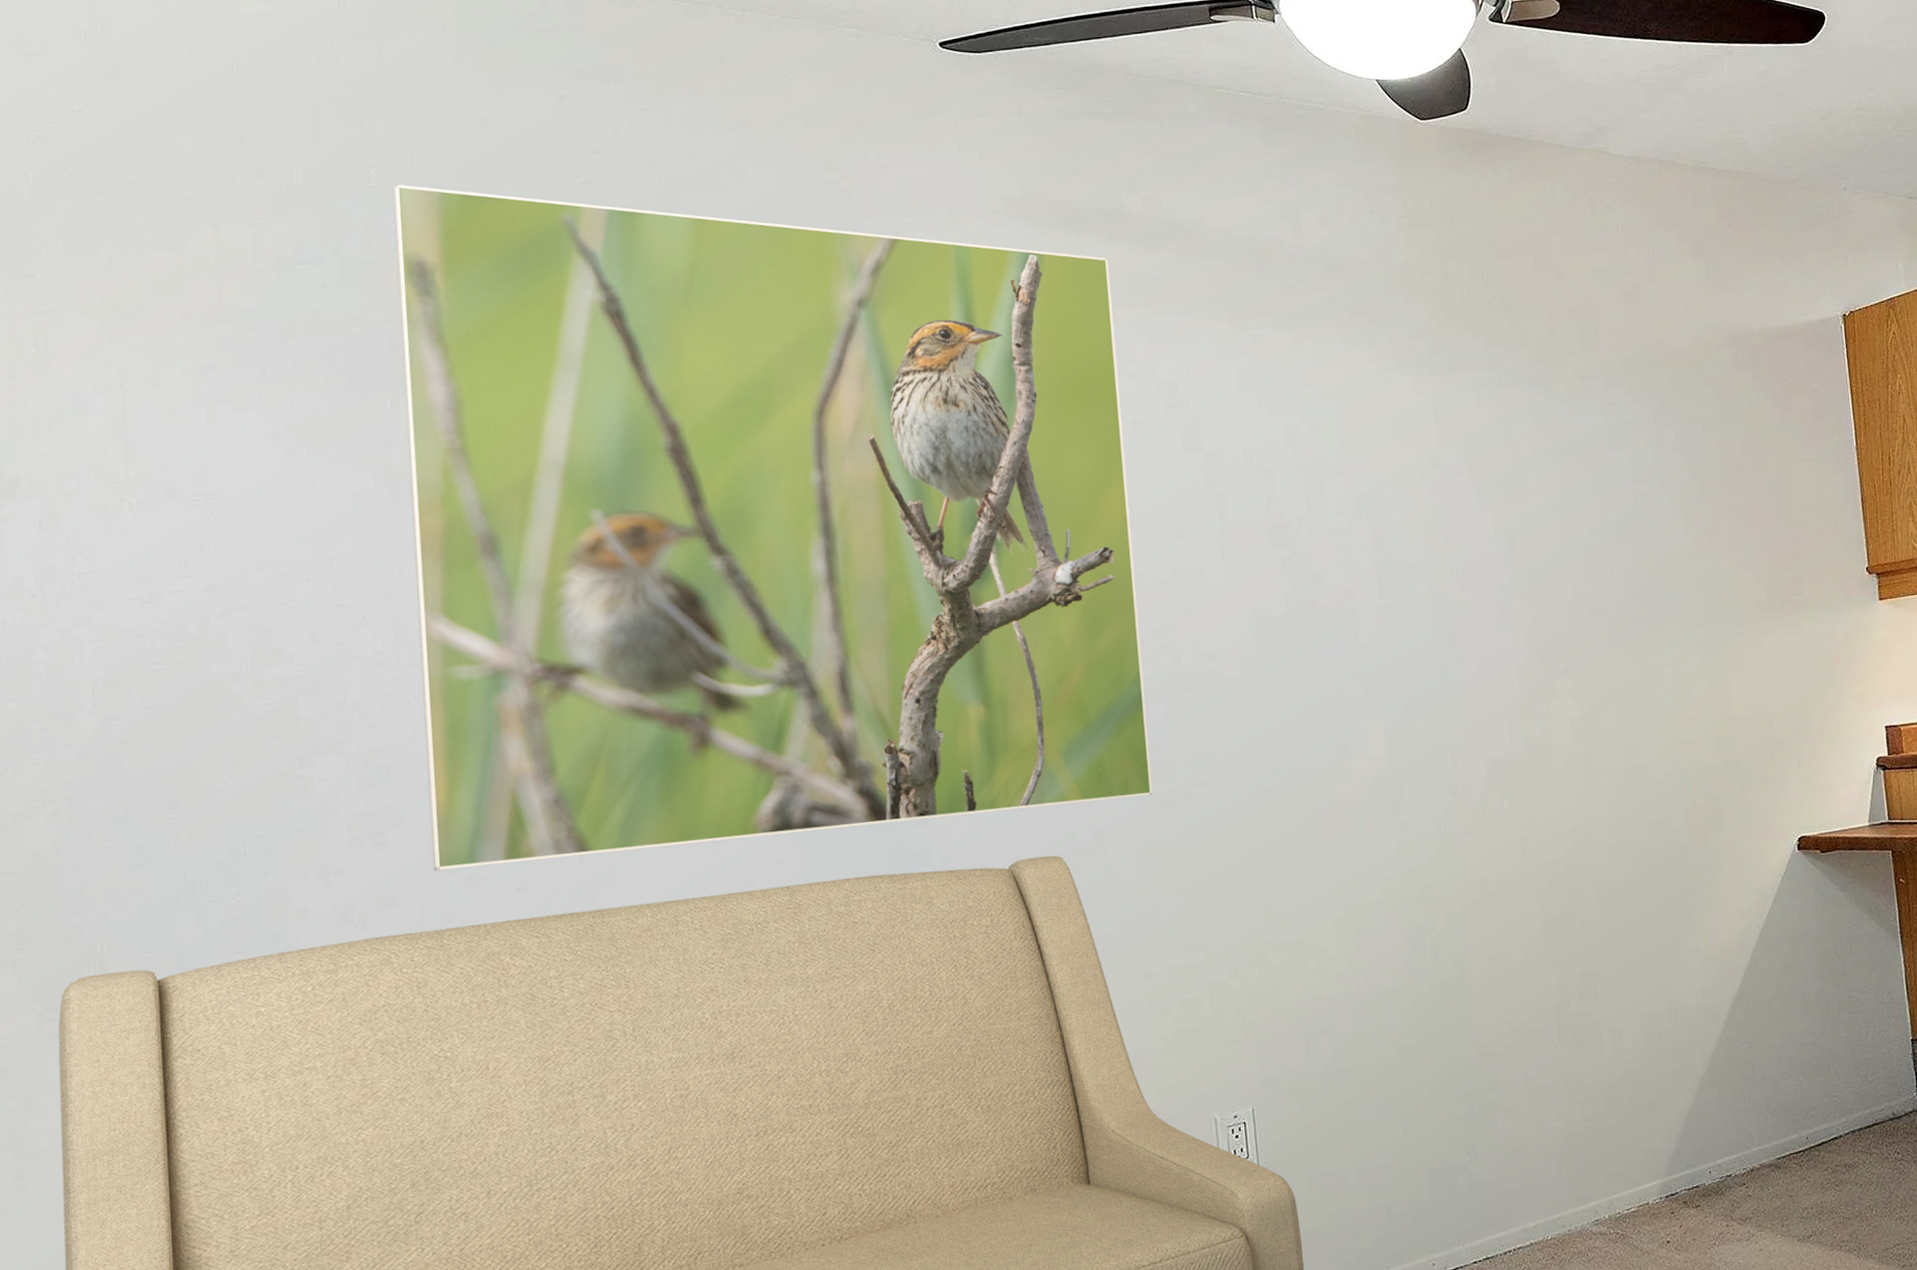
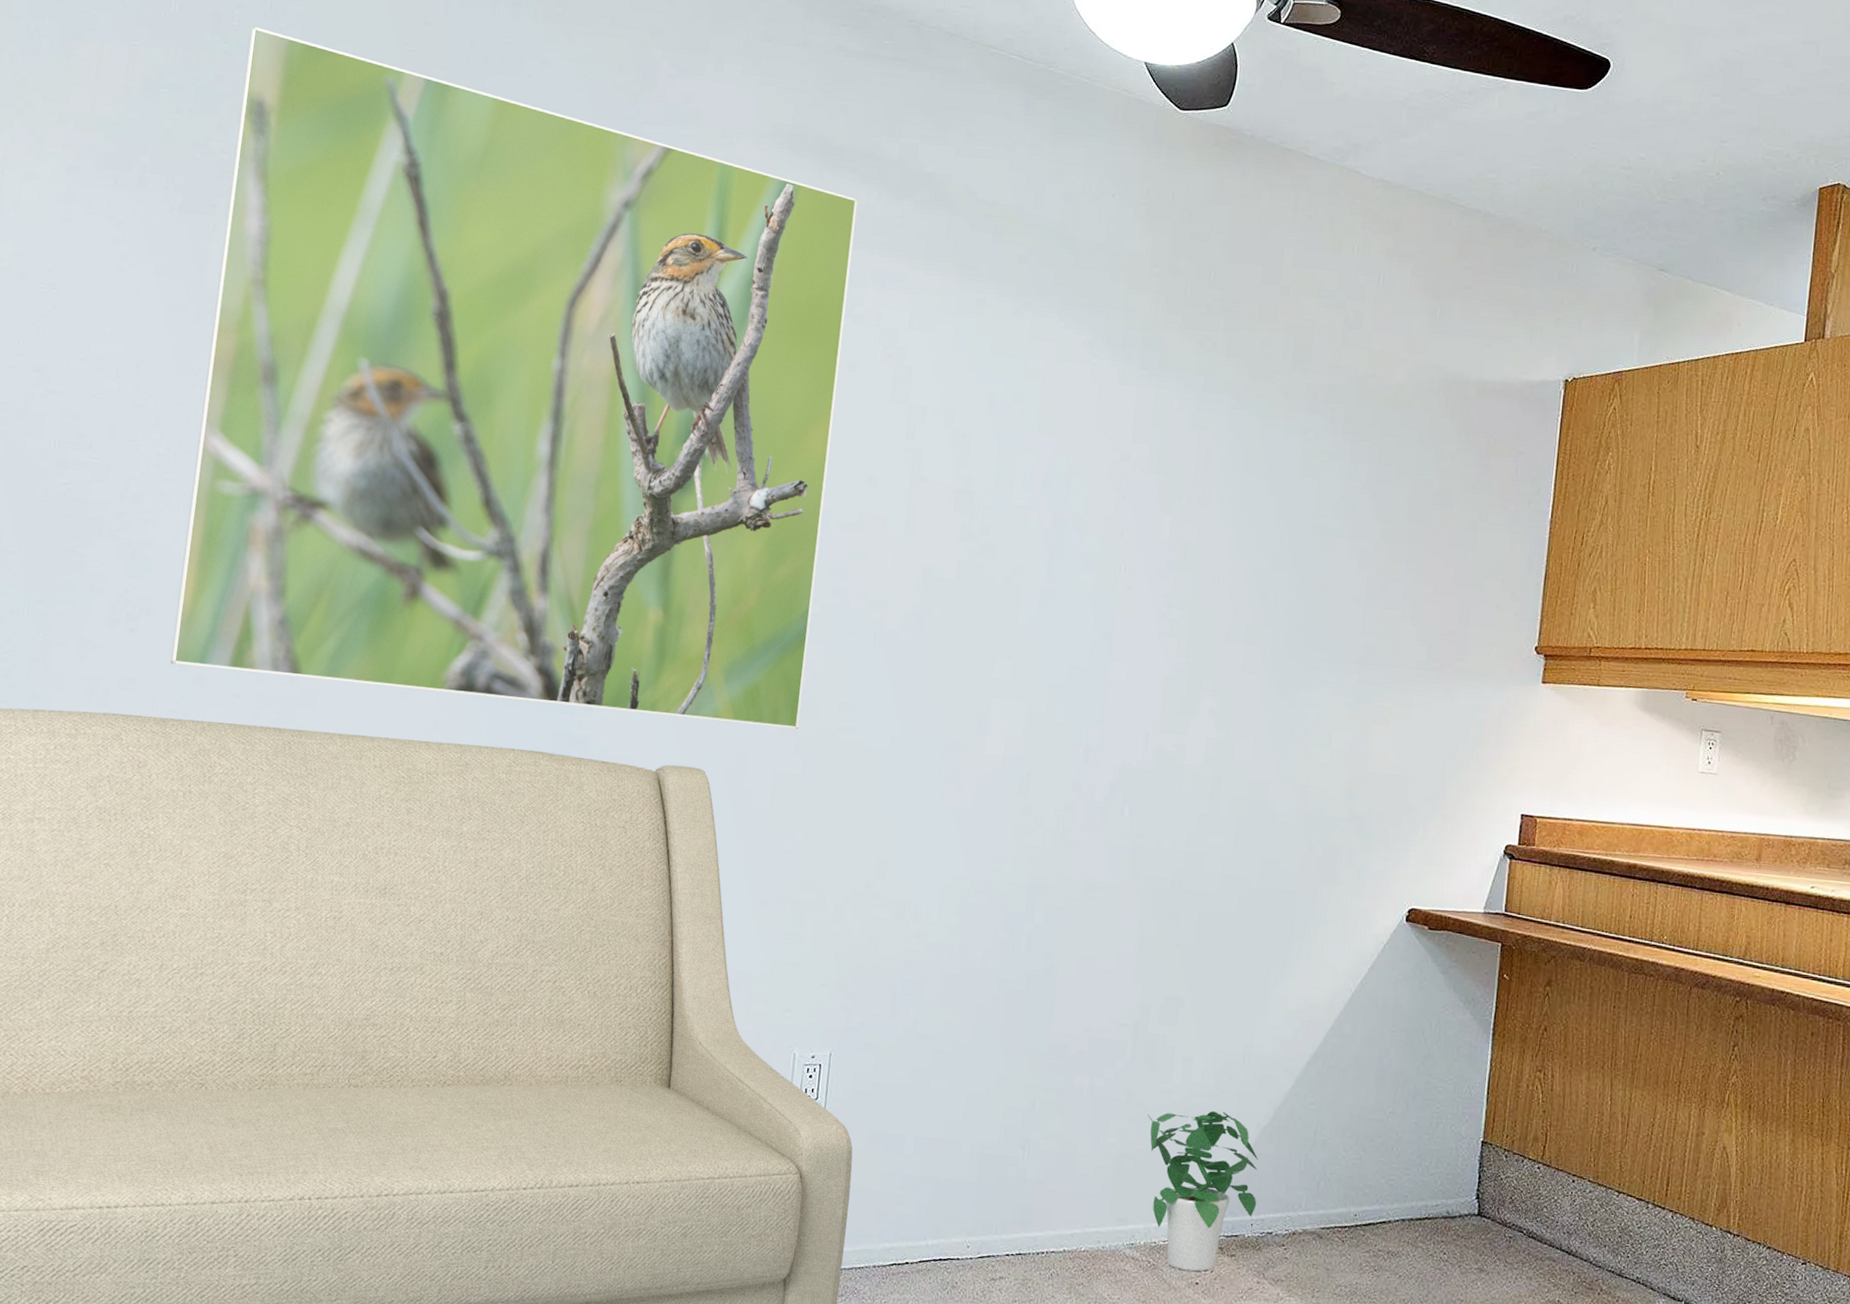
potted plant: none [1587,1070,1711,1233] -> present [1147,1111,1258,1272]

